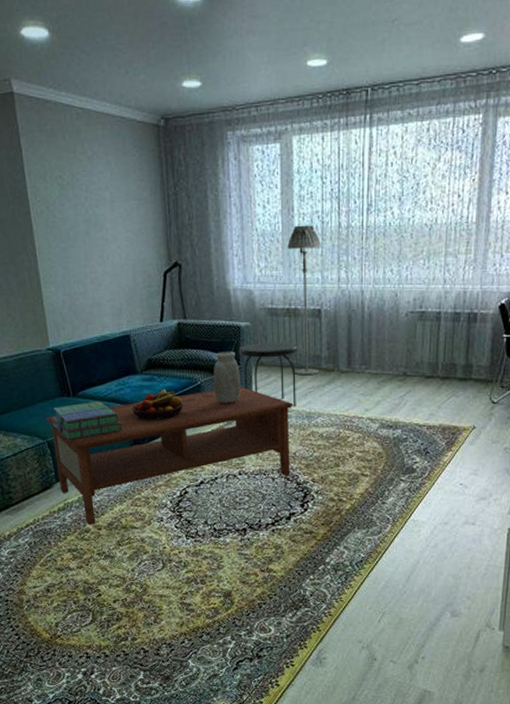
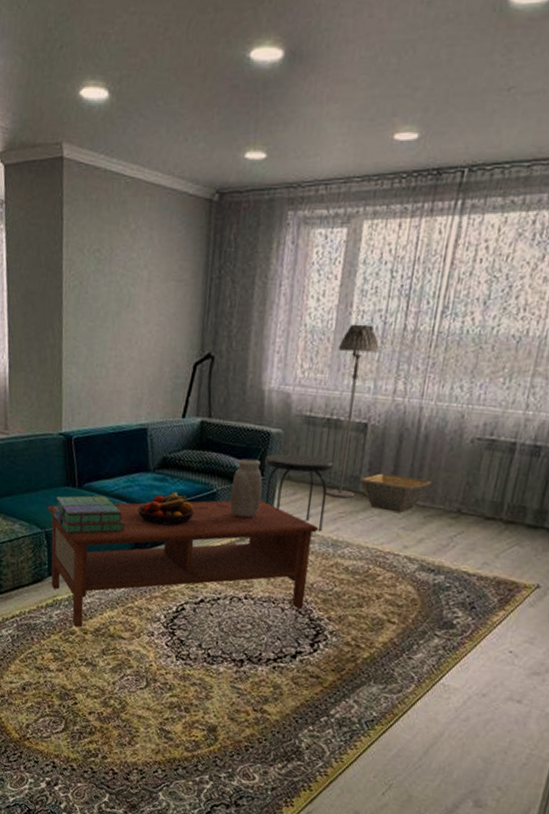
basket: none [321,350,380,382] -> present [359,473,432,513]

